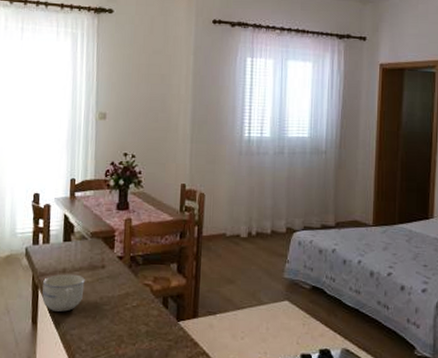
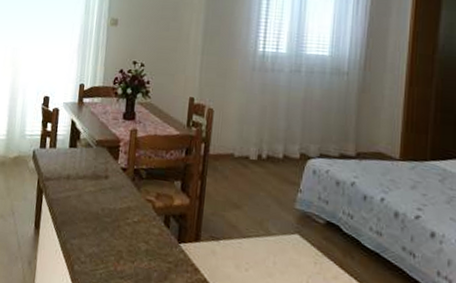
cup: present [42,274,85,312] -> none [46,180,88,220]

